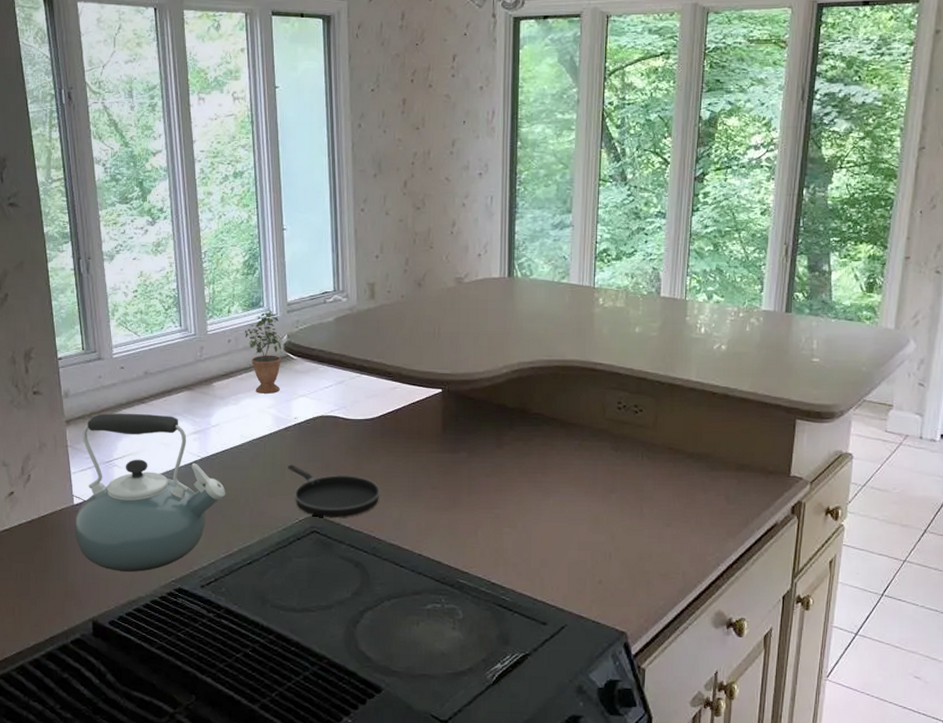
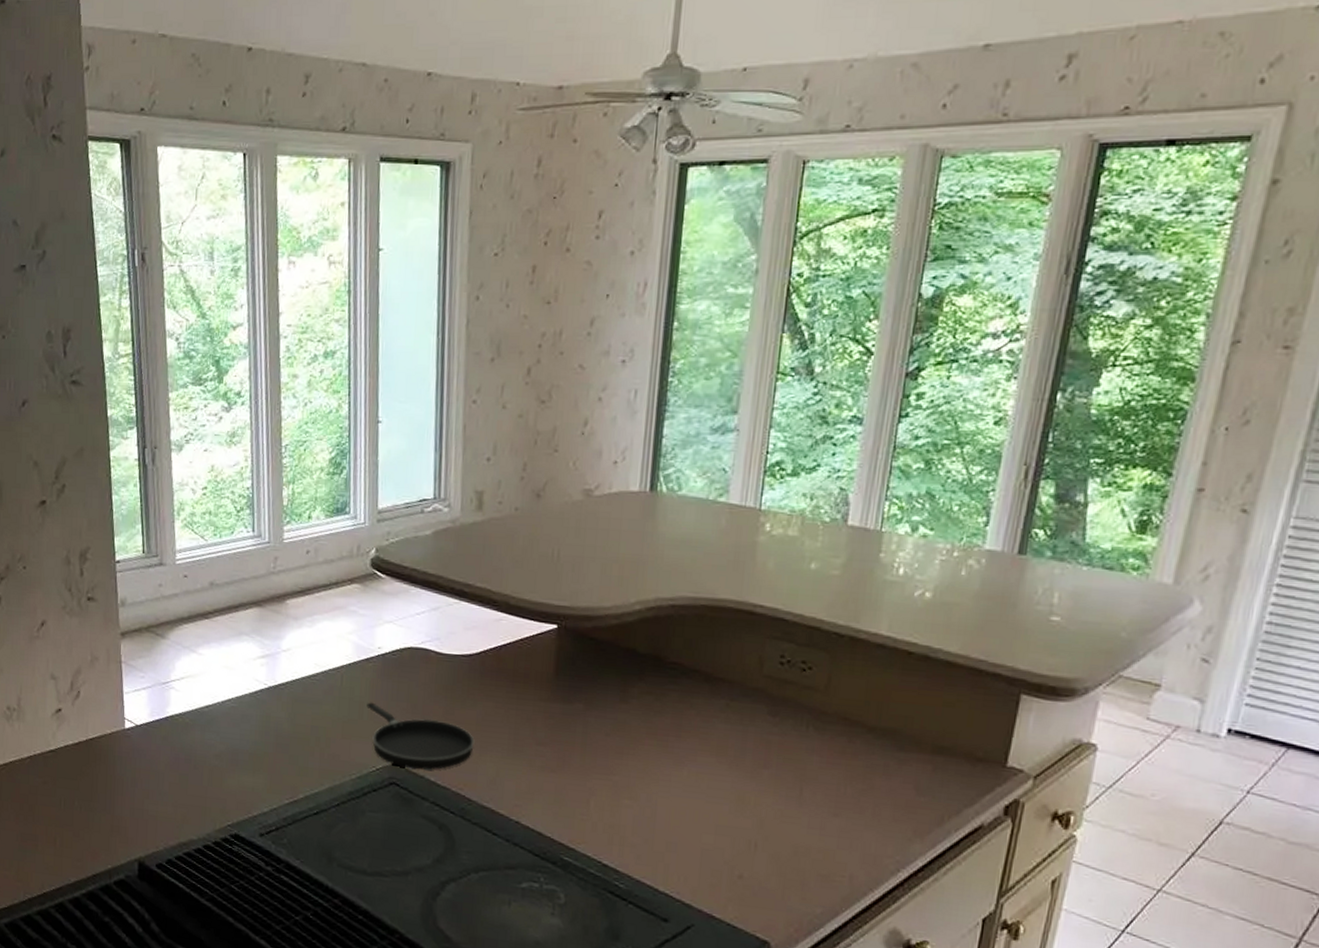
kettle: present [75,413,226,572] -> none [124,627,294,811]
potted plant: present [244,310,282,394] -> none [325,518,369,617]

